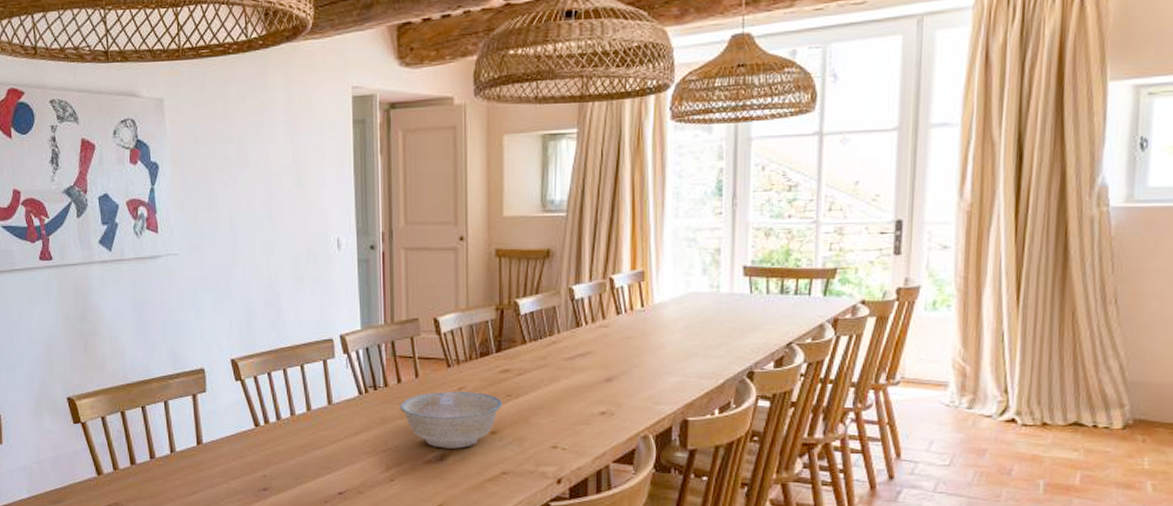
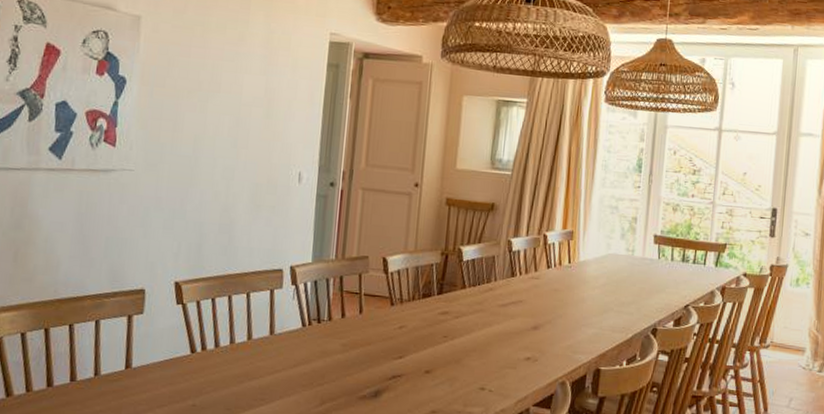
ceramic bowl: present [399,391,503,449] -> none [340,329,439,386]

